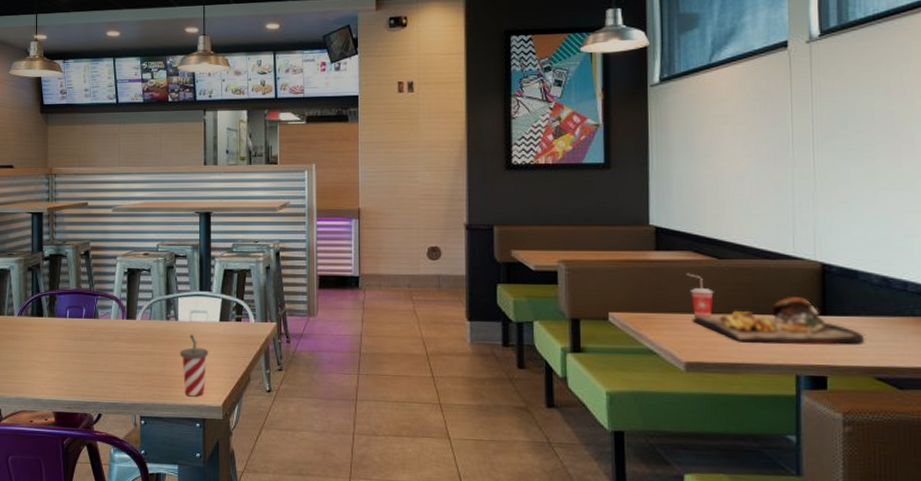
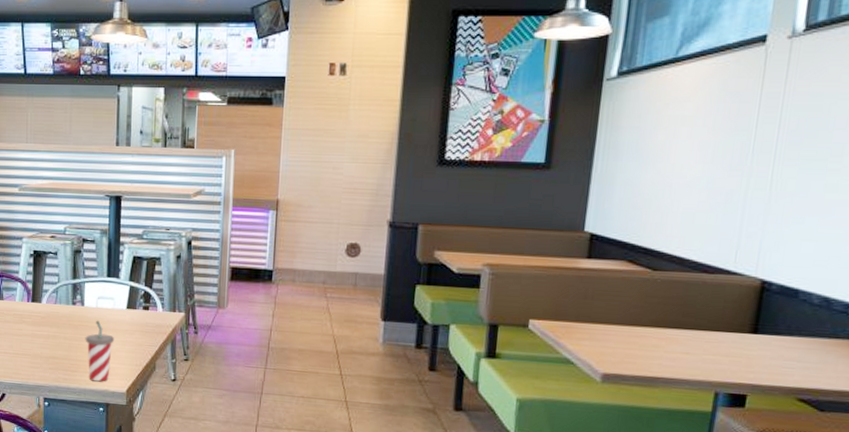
beverage cup: present [686,273,714,318] -> none [616,283,643,330]
food tray: present [692,297,865,344] -> none [615,313,794,364]

